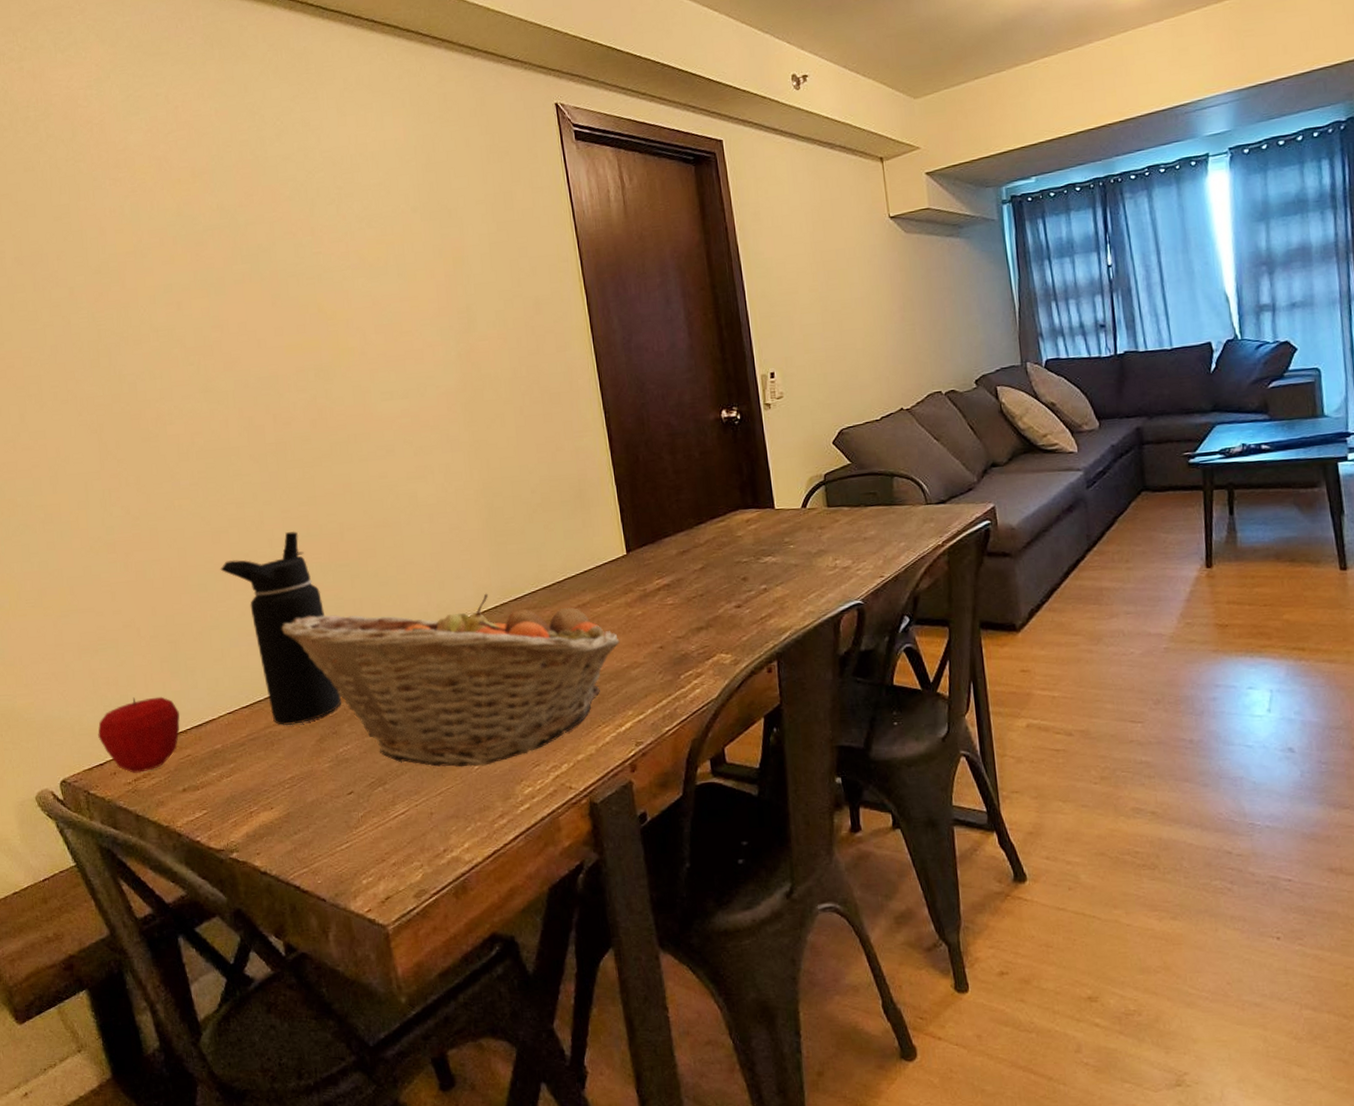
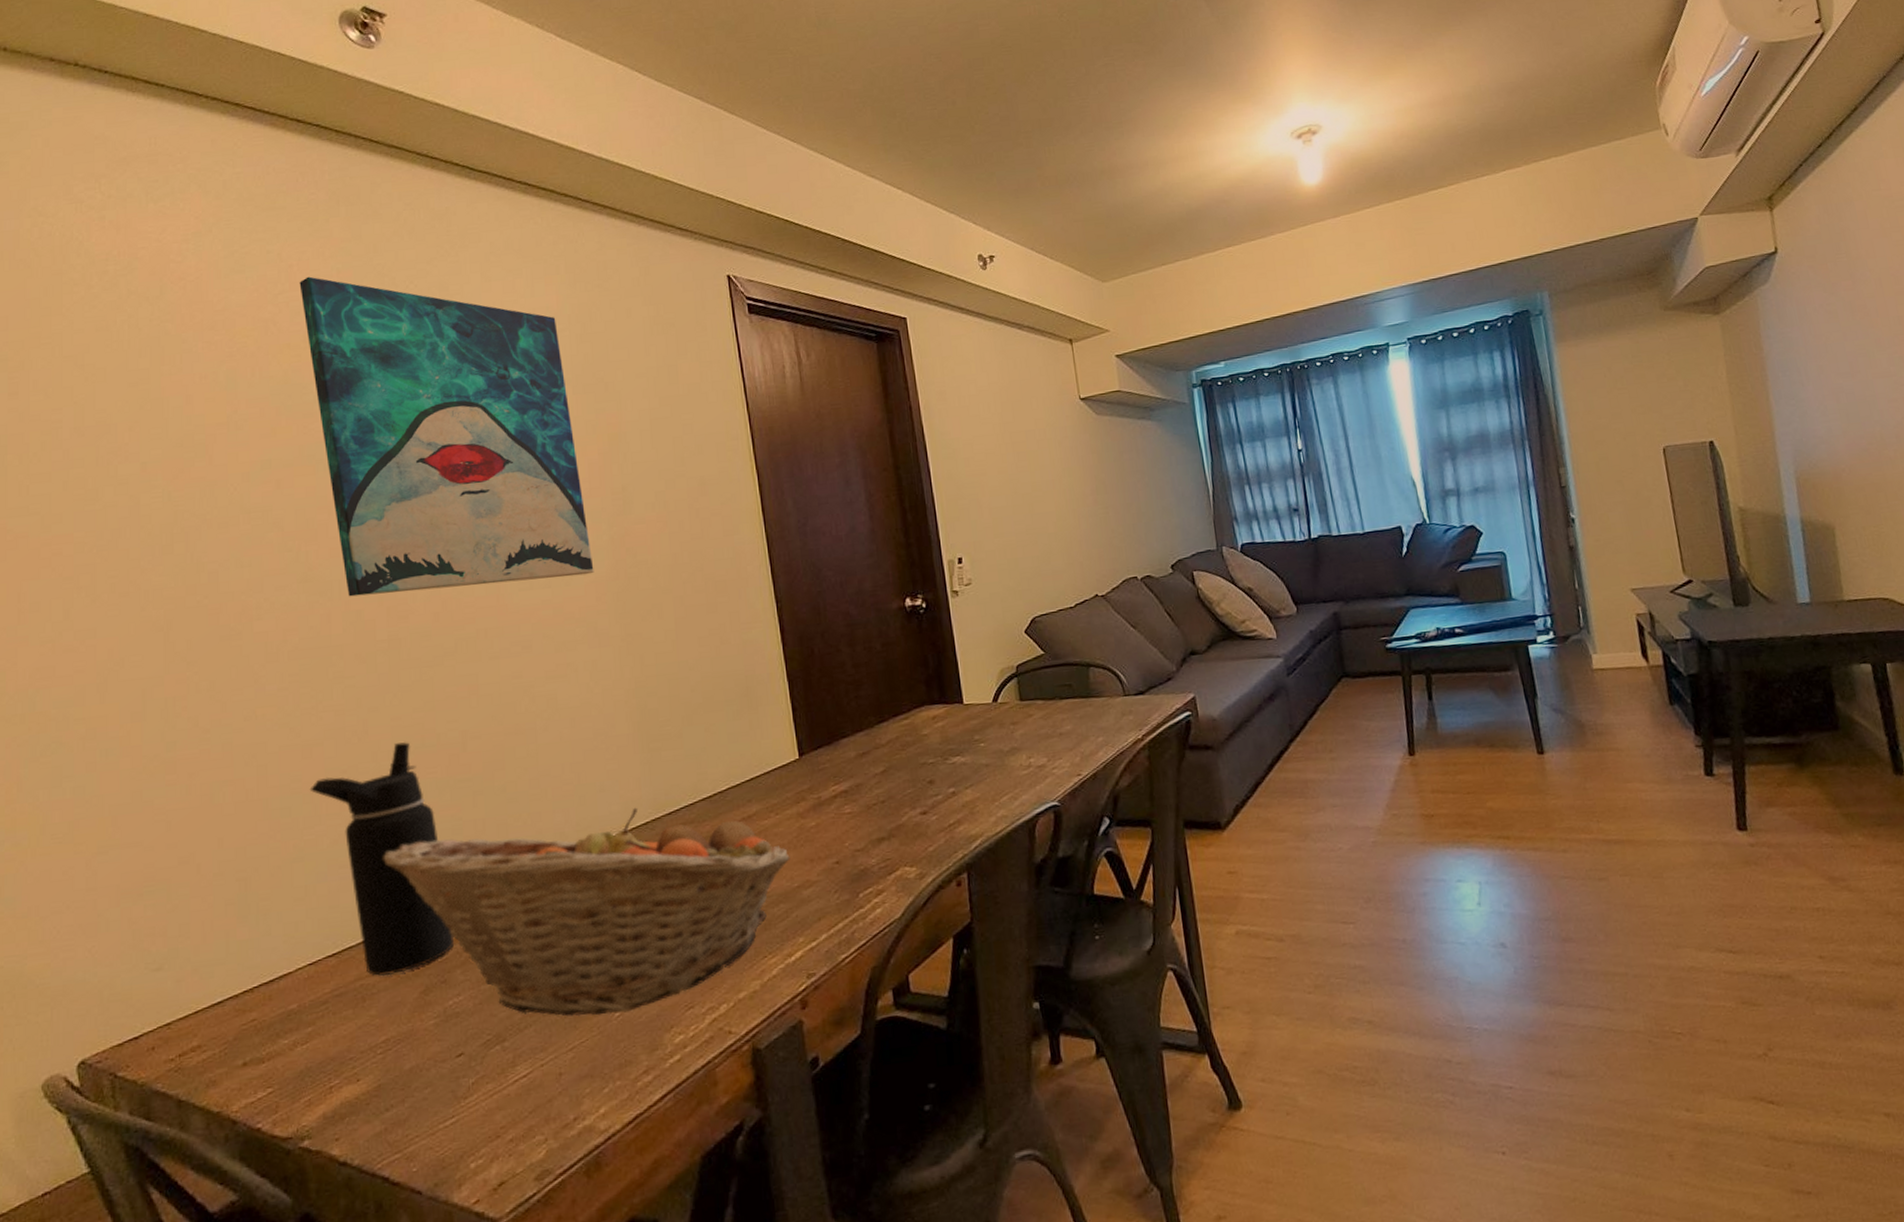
apple: present [98,696,180,773] -> none [134,947,246,1047]
wall art: none [184,116,445,405] -> present [299,276,594,597]

